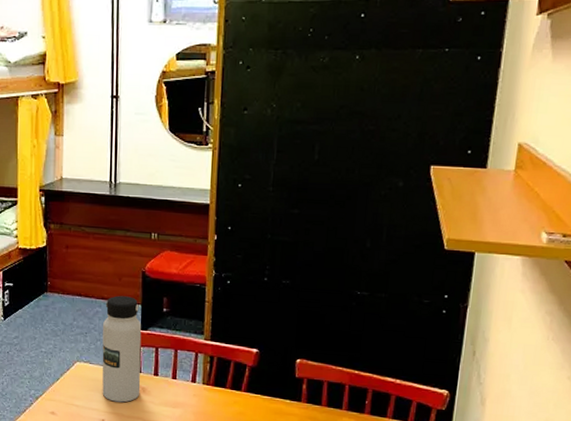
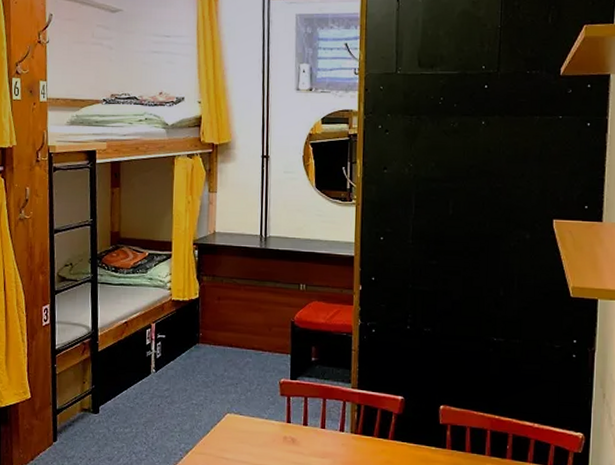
water bottle: present [102,295,142,403] -> none [252,346,291,454]

